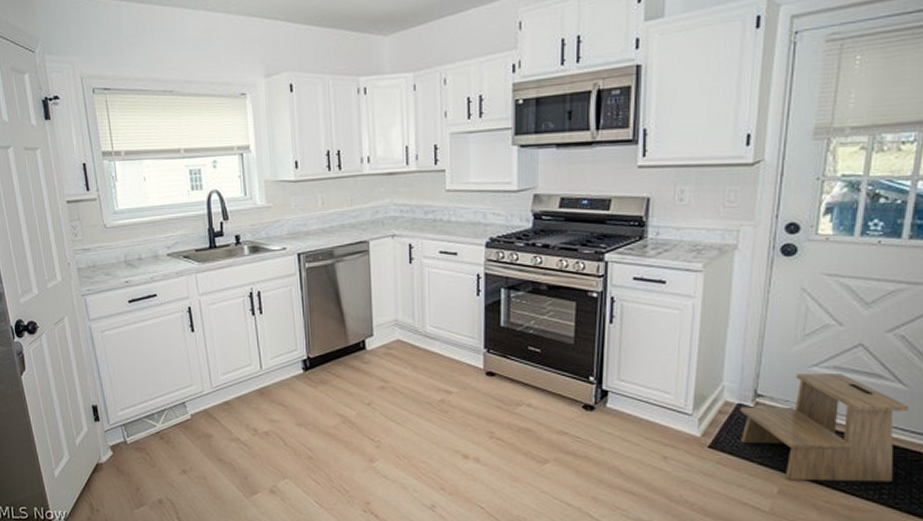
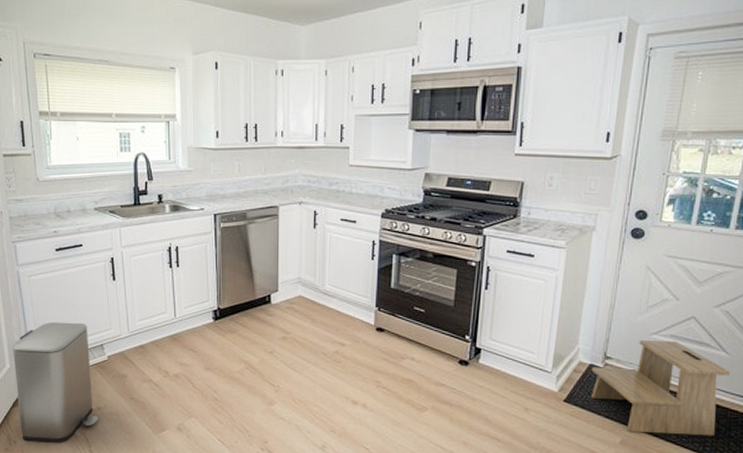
pedal bin: none [89,379,185,511] -> present [13,322,98,443]

